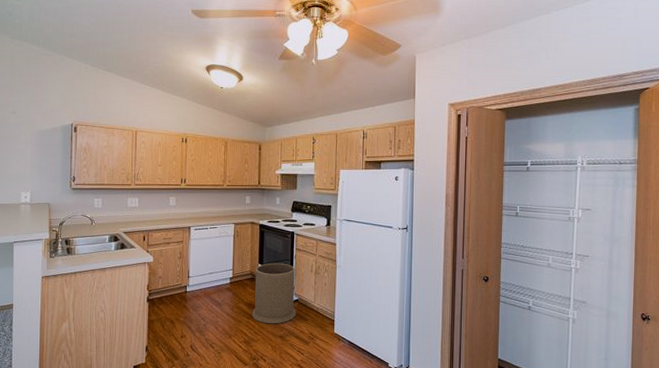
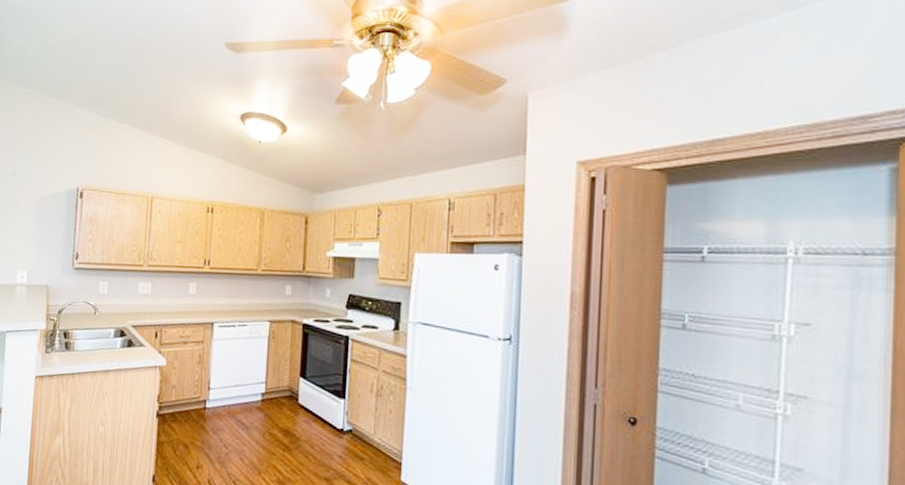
trash can: present [252,263,296,324] -> none [288,376,349,462]

